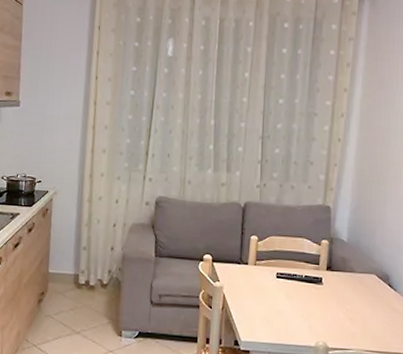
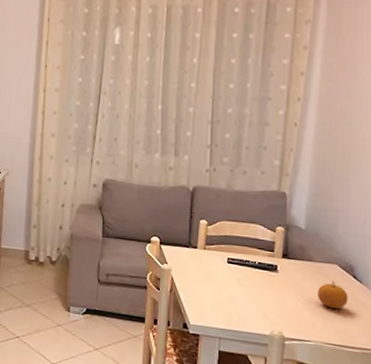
fruit: none [358,290,384,317] -> present [318,281,348,309]

